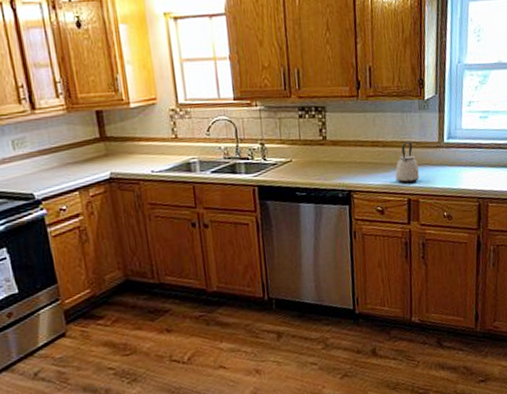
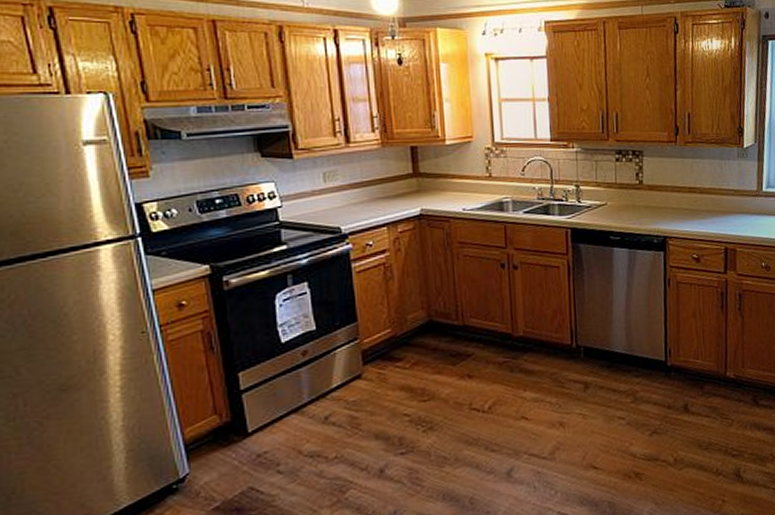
kettle: present [395,141,419,183] -> none [712,188,737,231]

